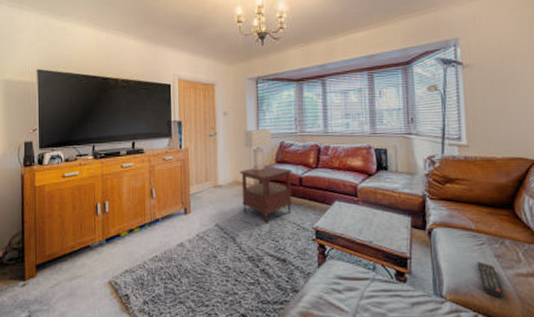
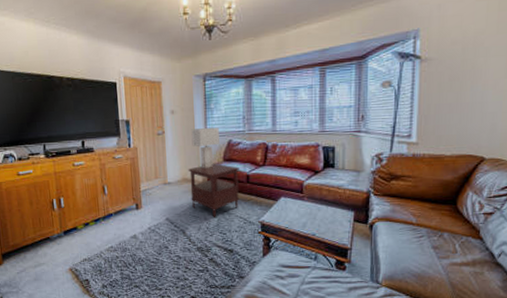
remote control: present [476,261,504,298] -> none [414,252,437,284]

